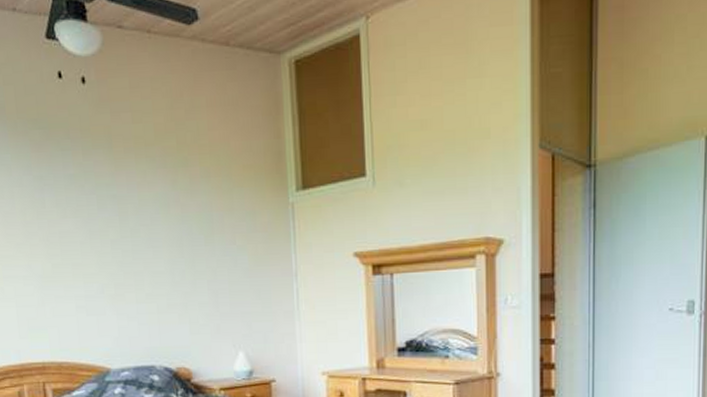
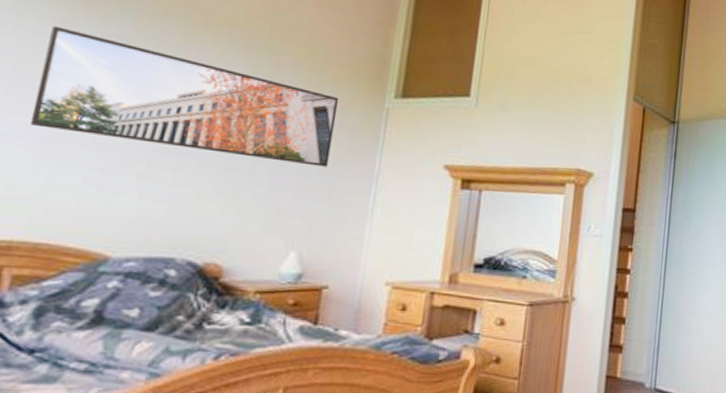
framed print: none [19,175,253,271] -> present [29,26,340,167]

